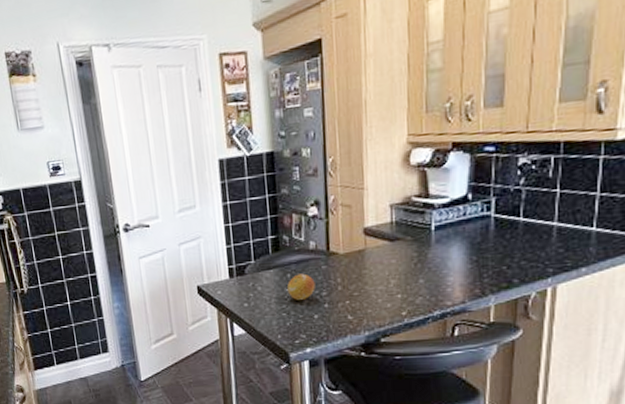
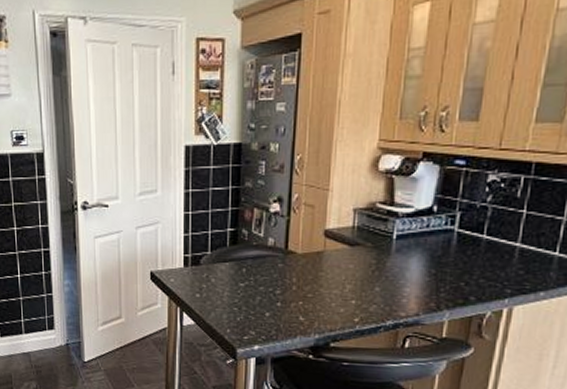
fruit: present [287,273,316,300] -> none [242,269,270,296]

